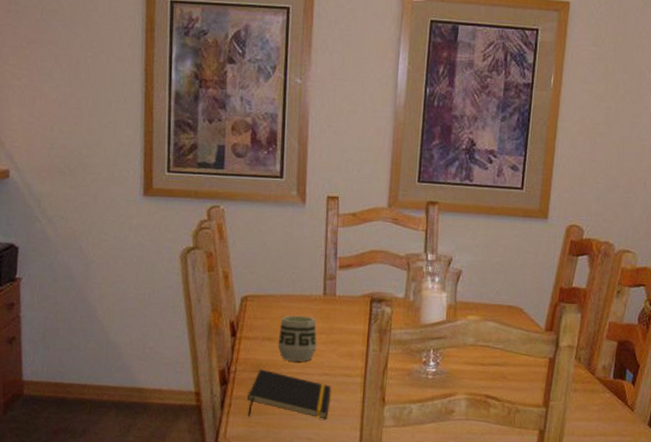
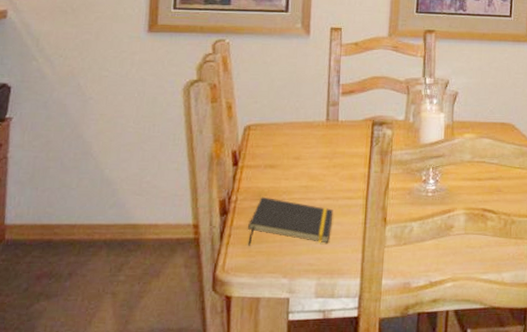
cup: present [277,315,317,362] -> none [280,142,320,187]

